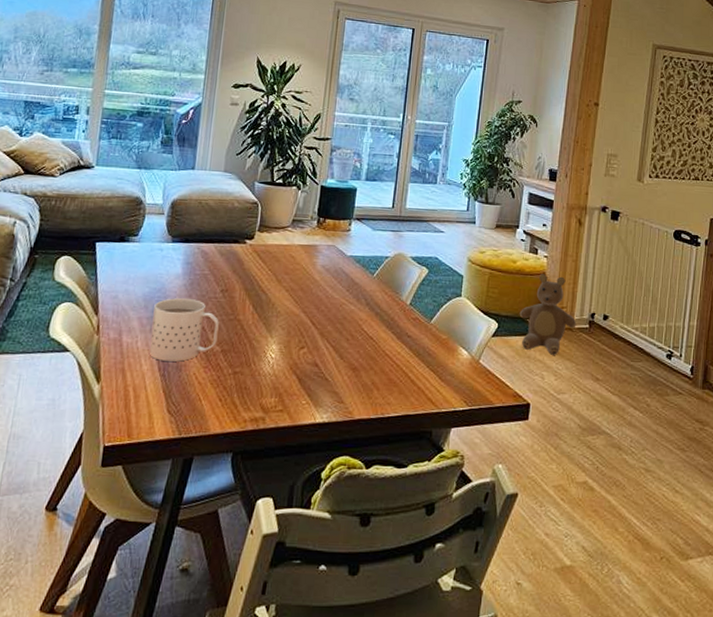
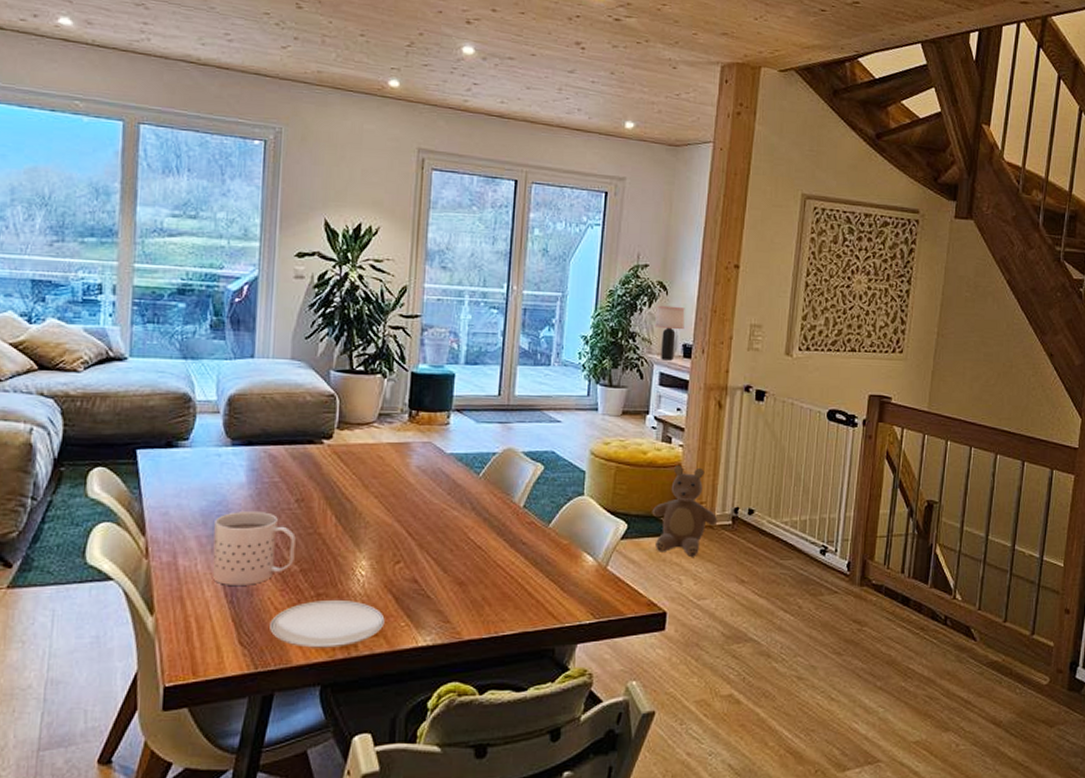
plate: none [193,377,289,420] -> present [270,599,385,648]
table lamp: none [525,135,552,183] -> present [654,305,685,361]

